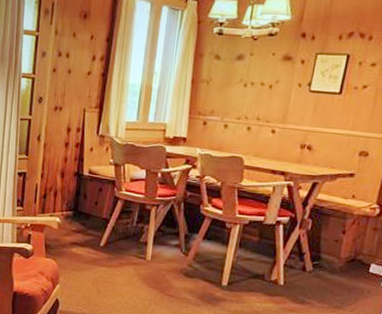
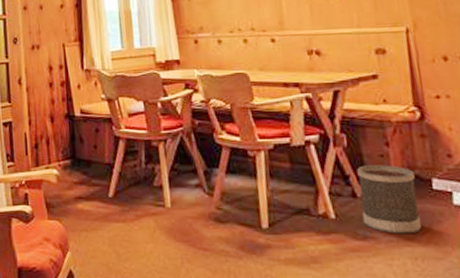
wastebasket: none [305,246,358,304] -> present [357,165,422,234]

